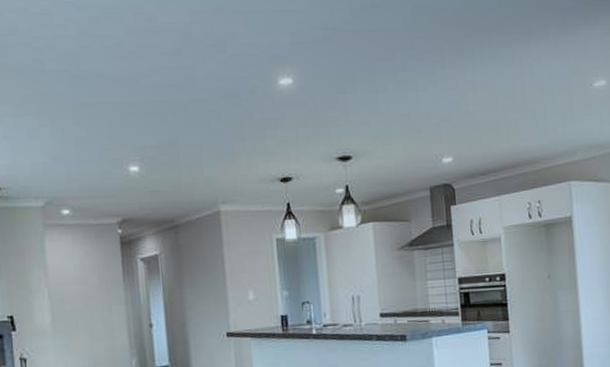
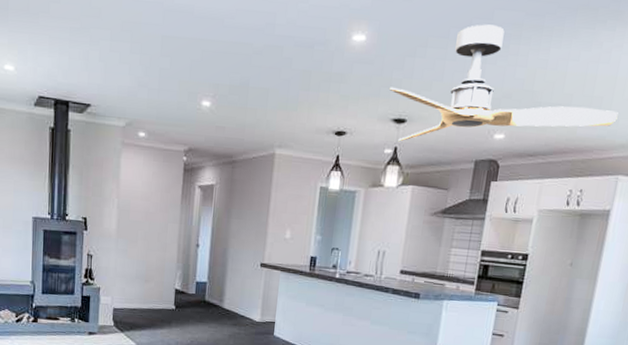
ceiling fan: none [328,54,554,180] -> present [390,24,618,142]

